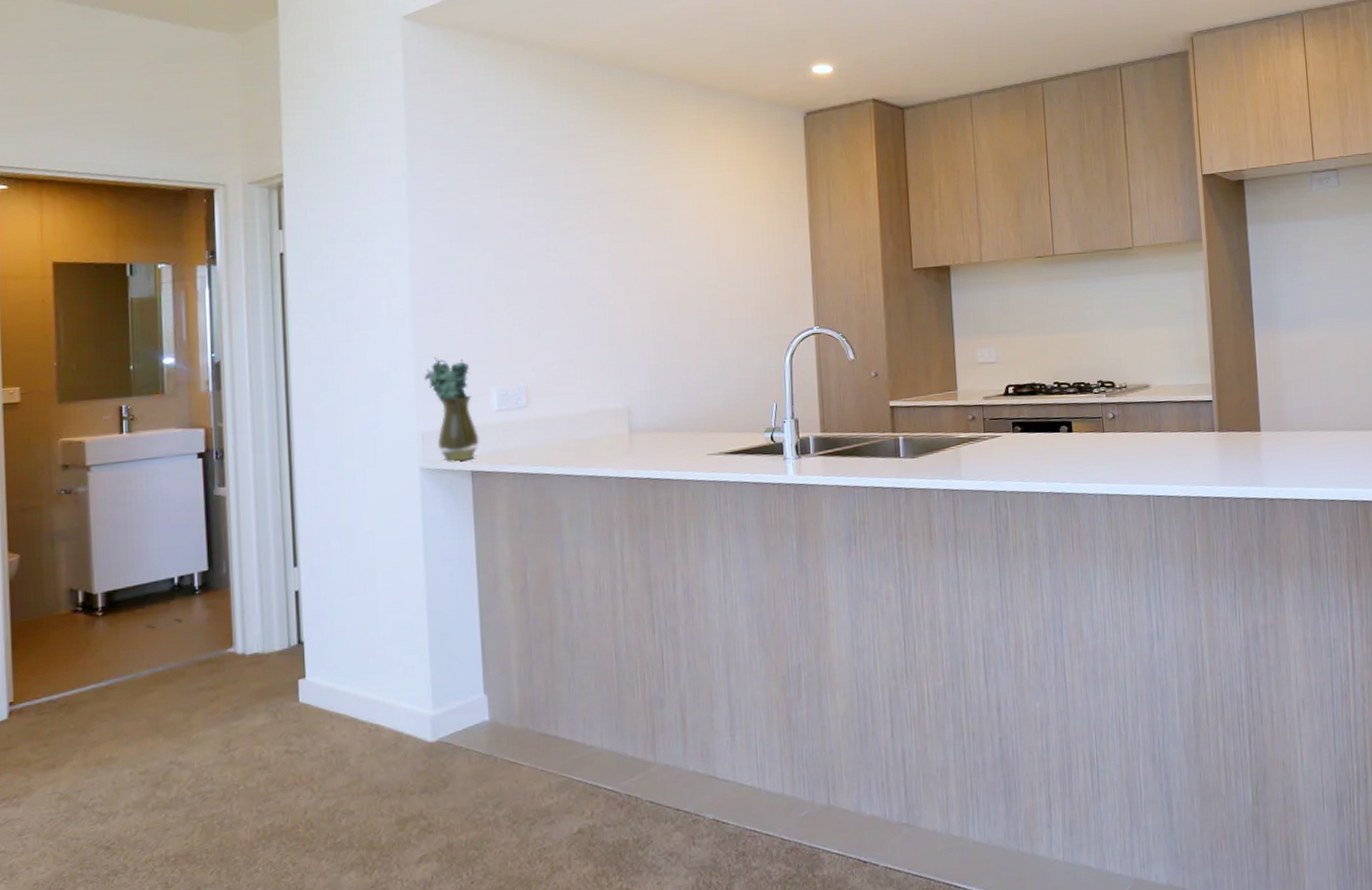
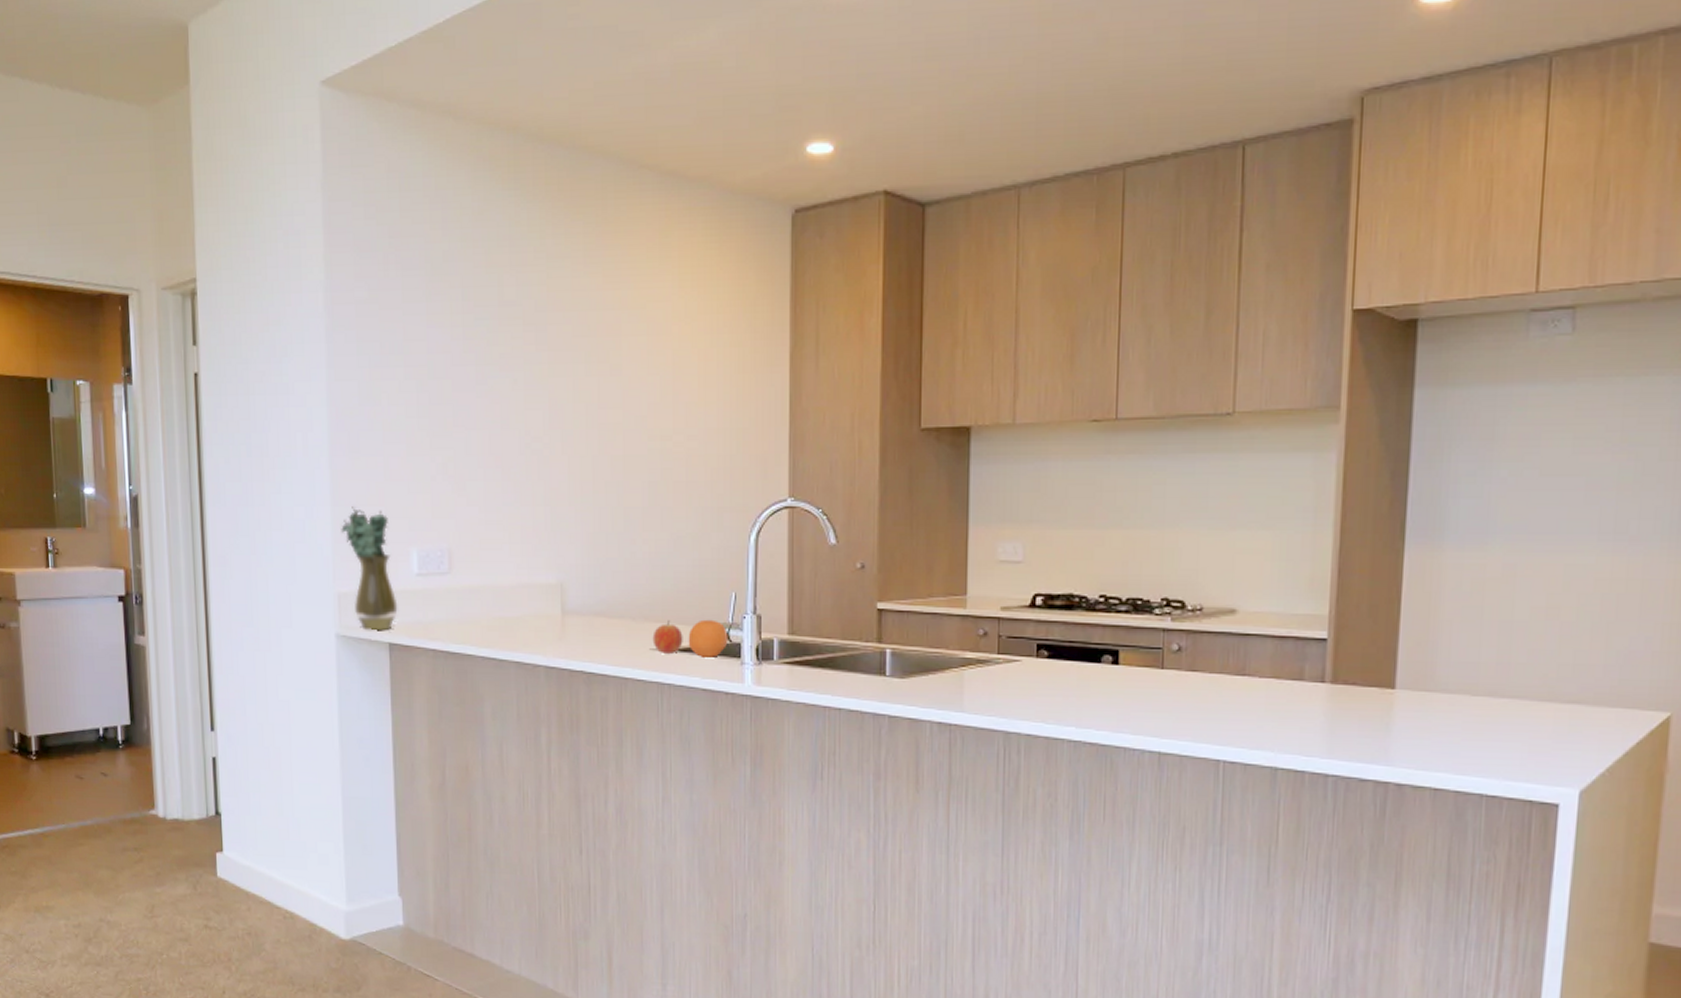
fruit: none [708,430,735,458] -> present [652,620,683,655]
fruit: none [738,426,773,458] -> present [688,619,728,659]

